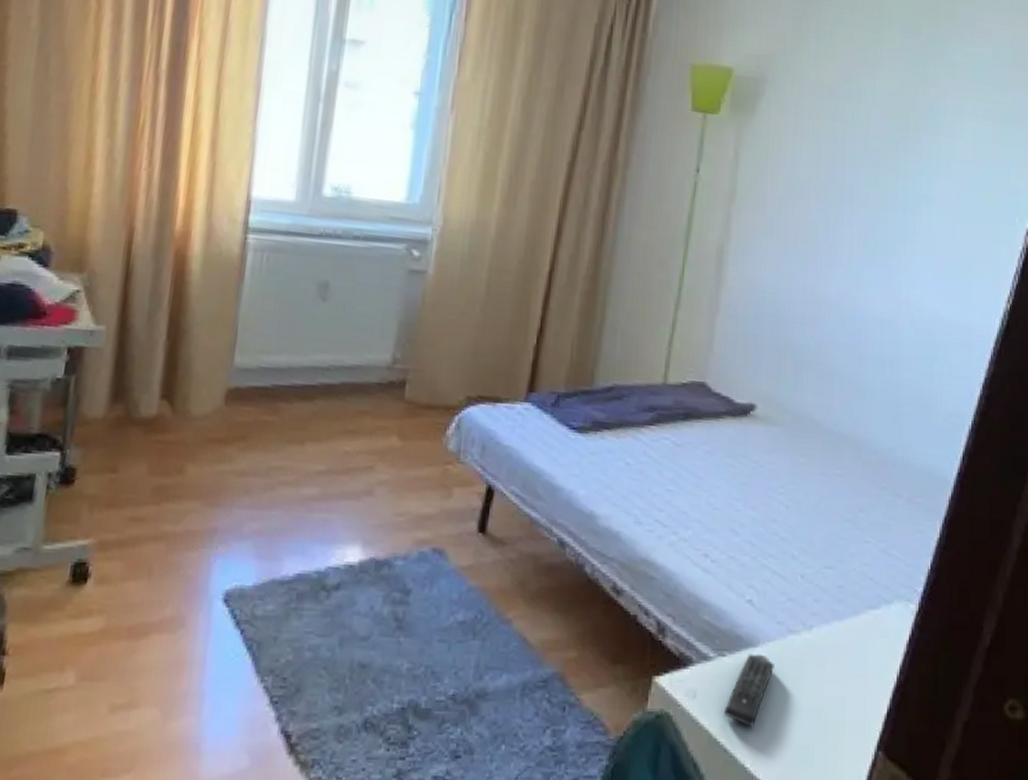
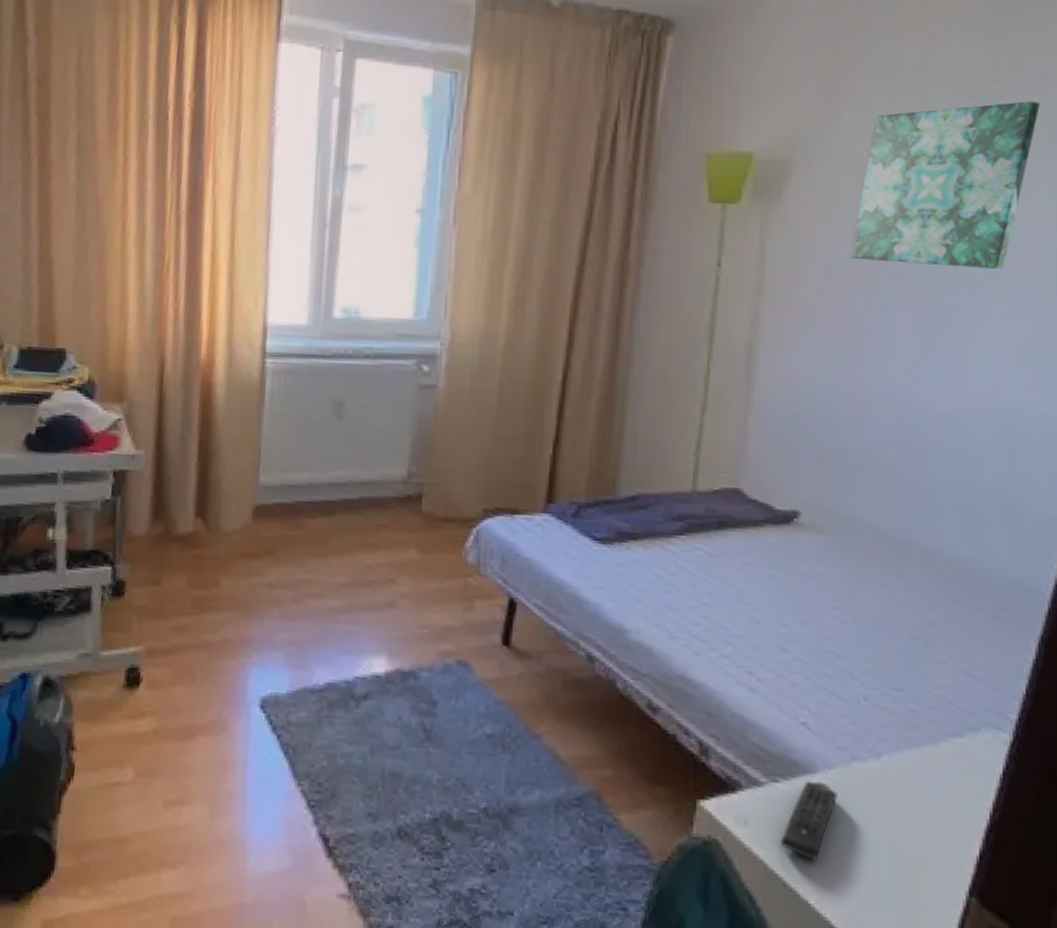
wall art: none [811,45,968,194] -> present [851,101,1040,270]

